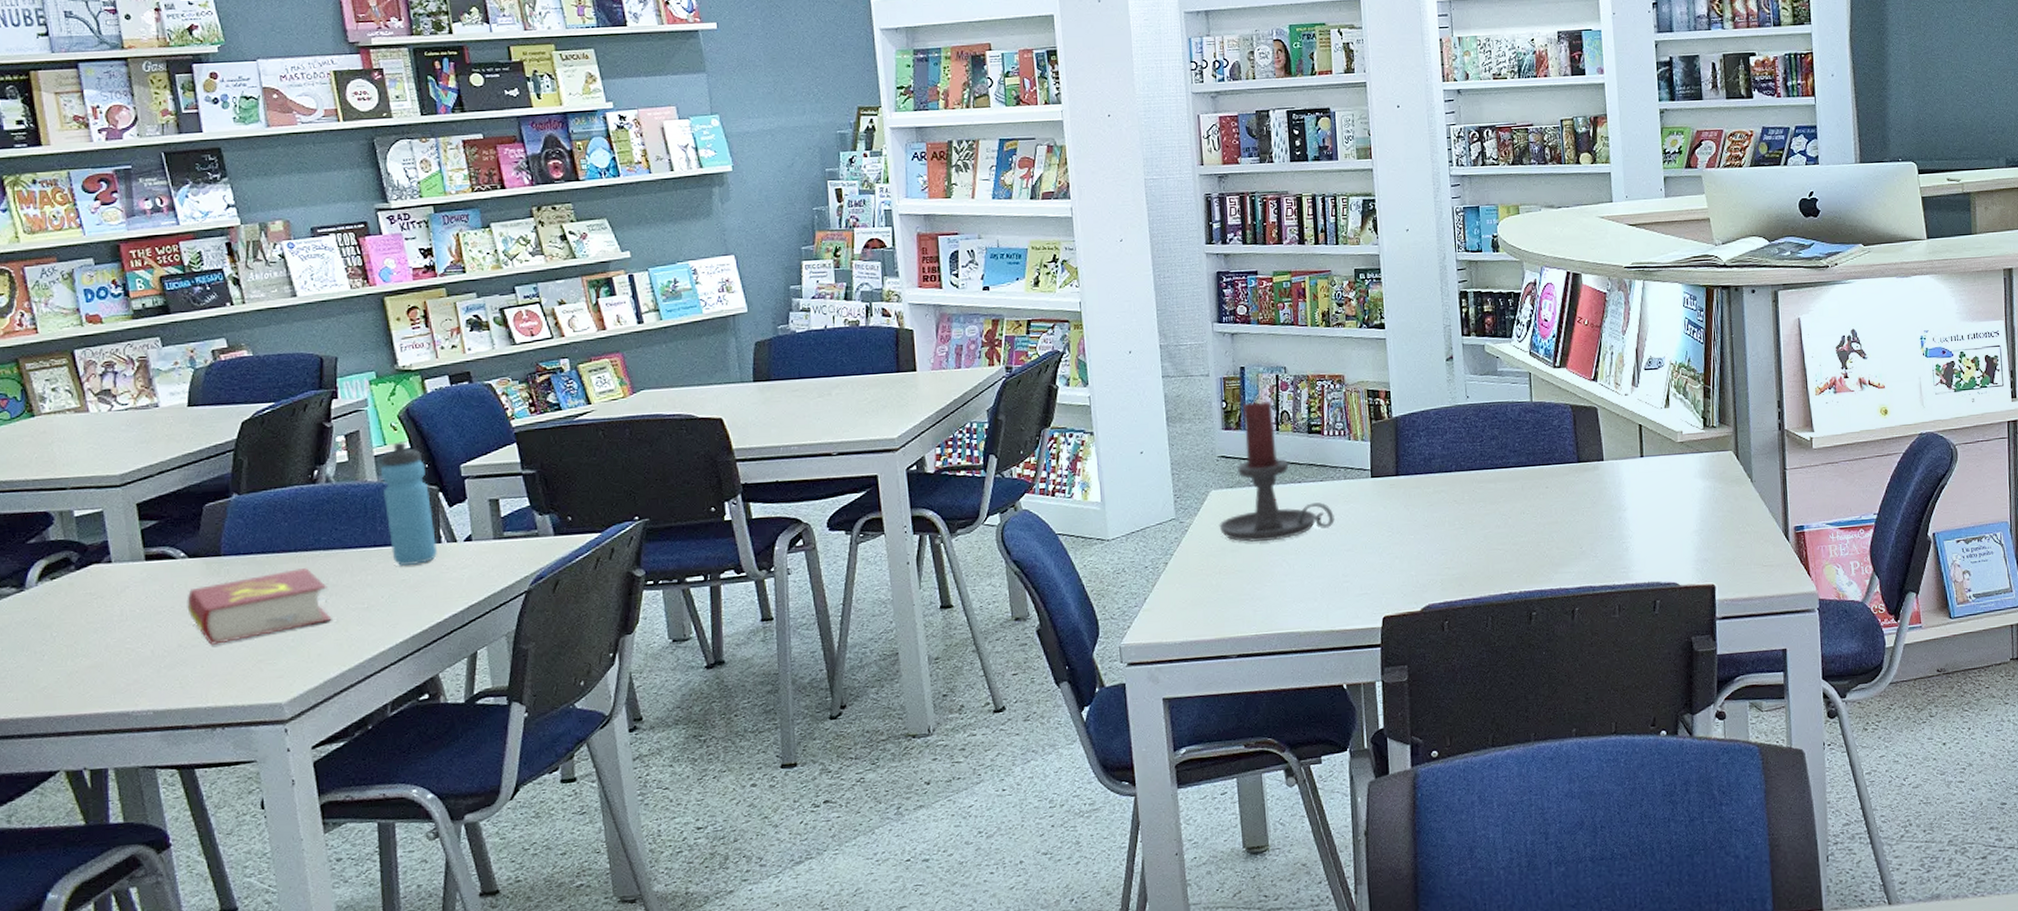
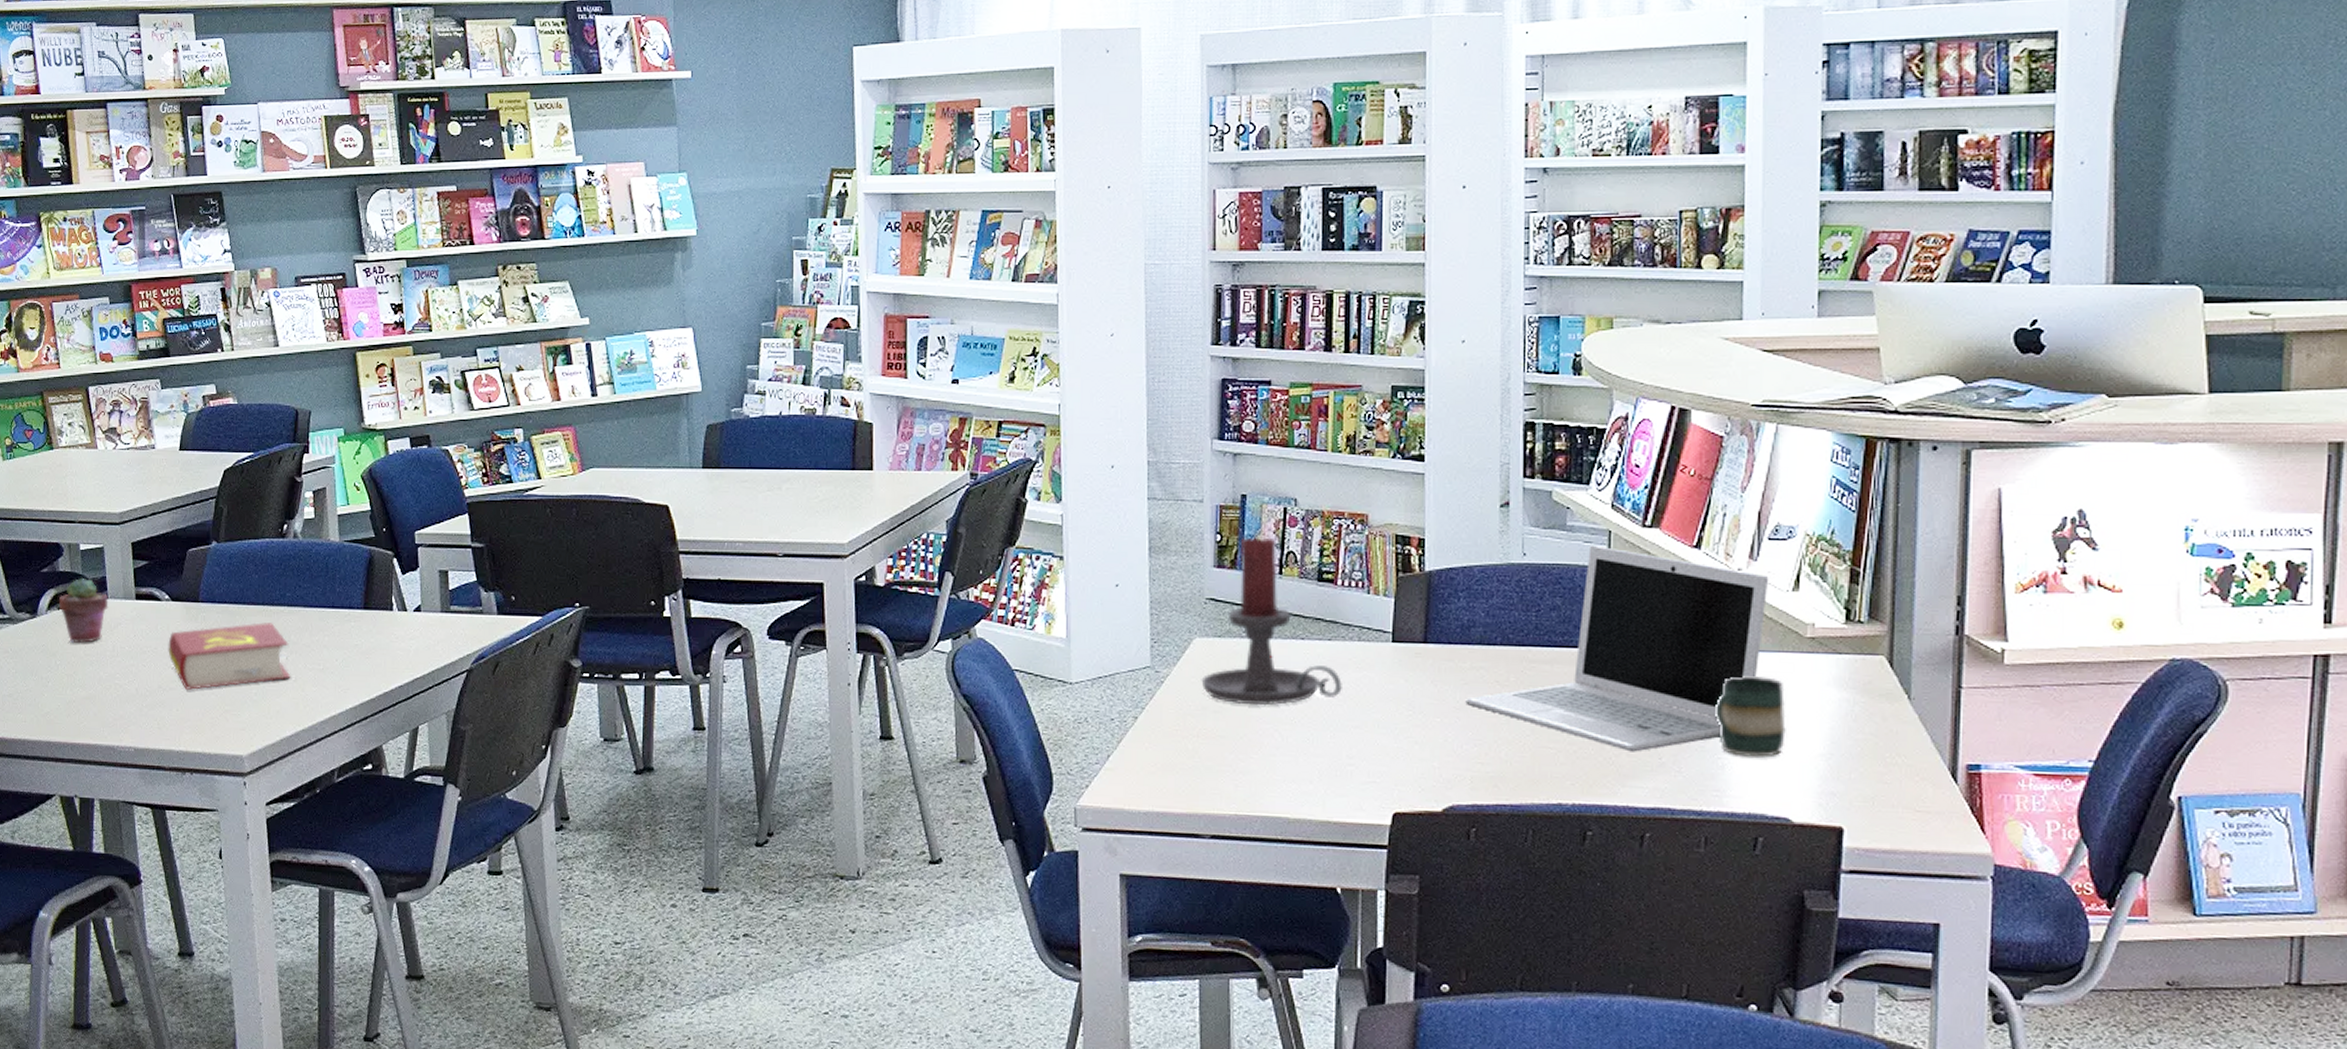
potted succulent: none [50,545,113,613] -> present [58,578,109,644]
water bottle: present [380,441,437,567] -> none [343,502,388,631]
laptop: none [1432,385,1648,546] -> present [1465,545,1769,752]
mug: none [1617,476,1669,540] -> present [1715,676,1786,758]

